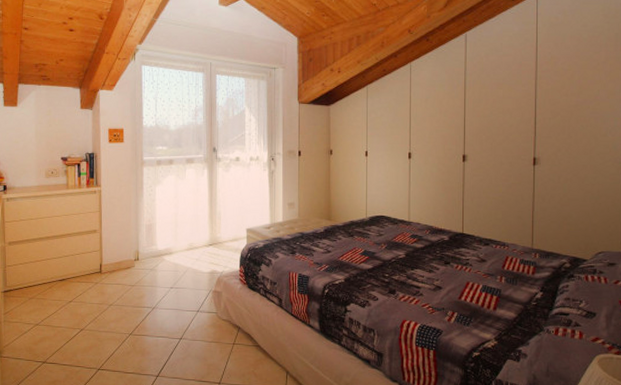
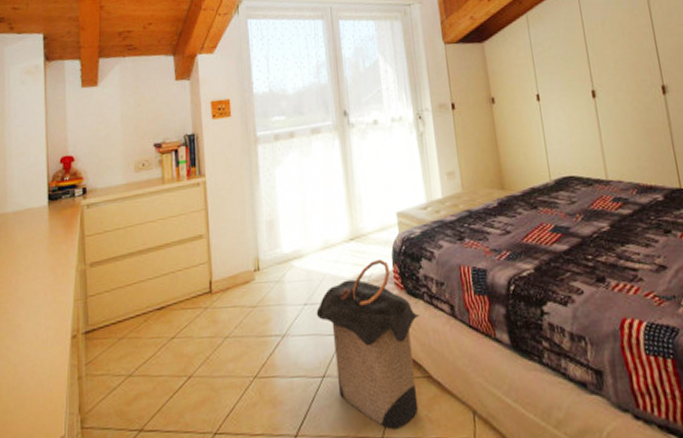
laundry hamper: none [179,262,256,379] -> present [316,260,420,430]

